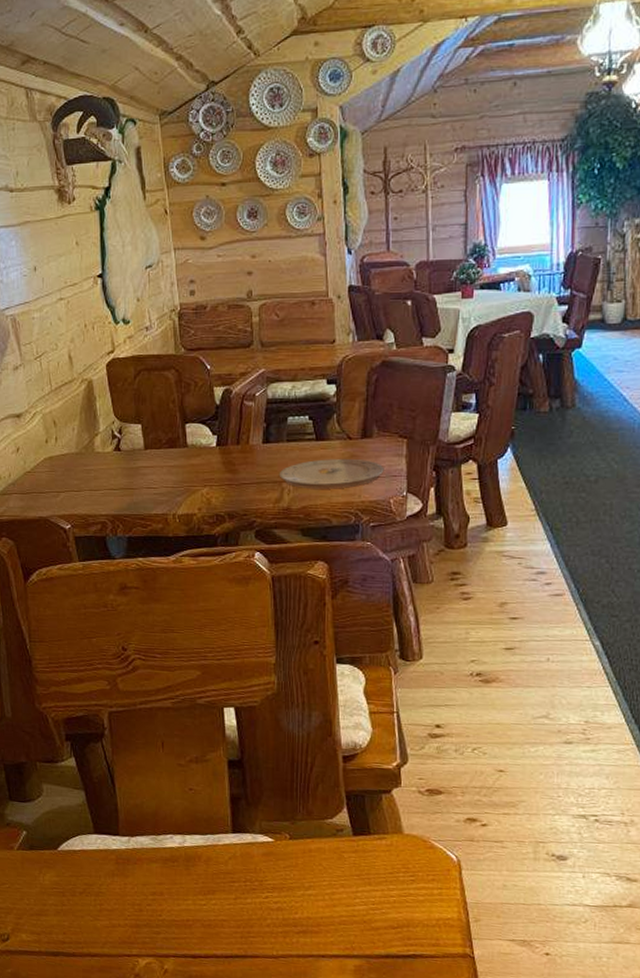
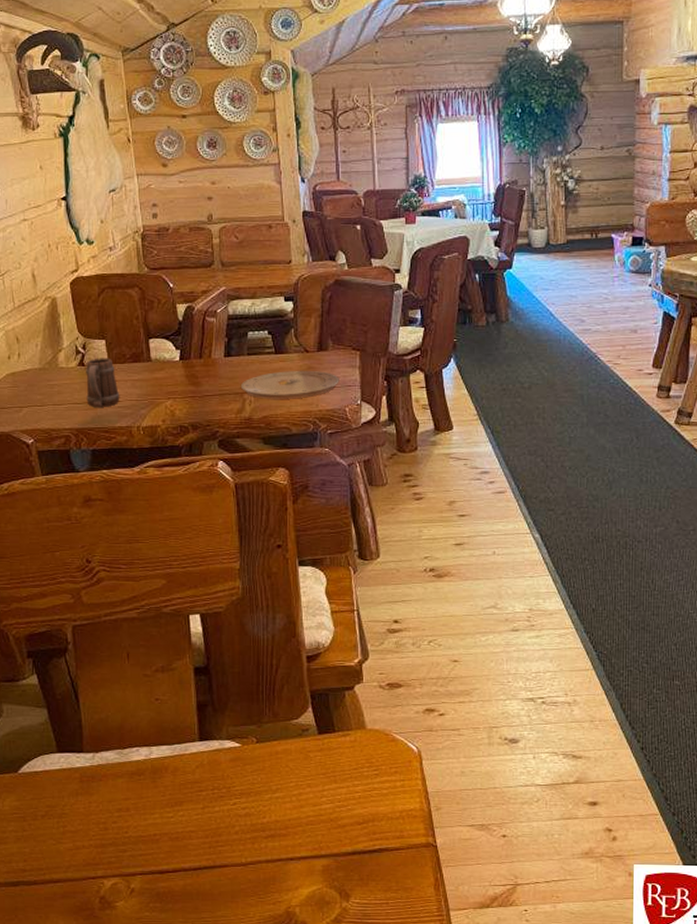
beer mug: none [122,442,156,494] -> present [86,358,120,407]

